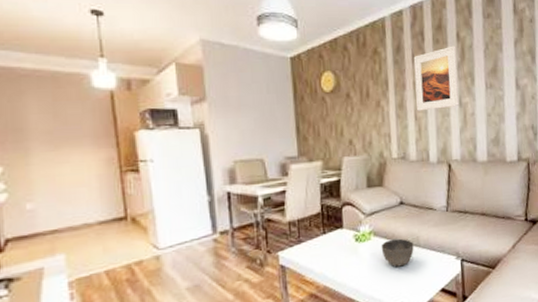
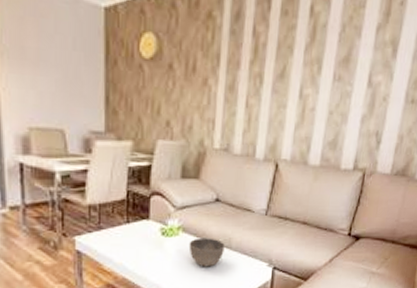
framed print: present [413,46,459,111] -> none [250,21,308,98]

